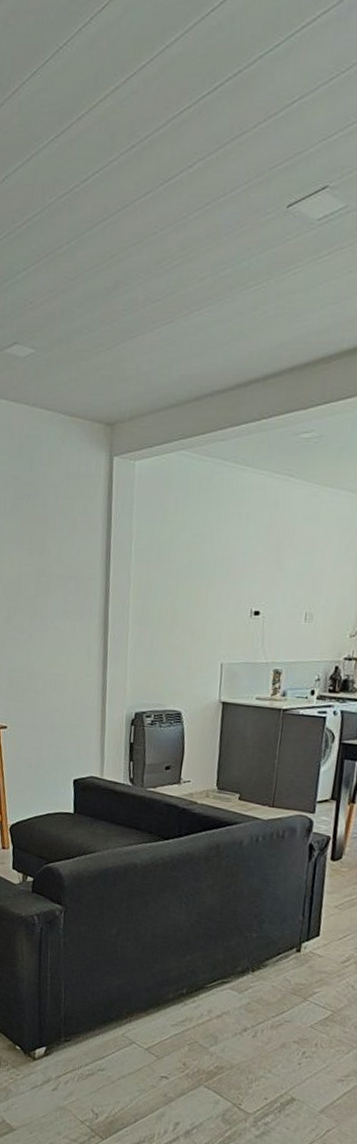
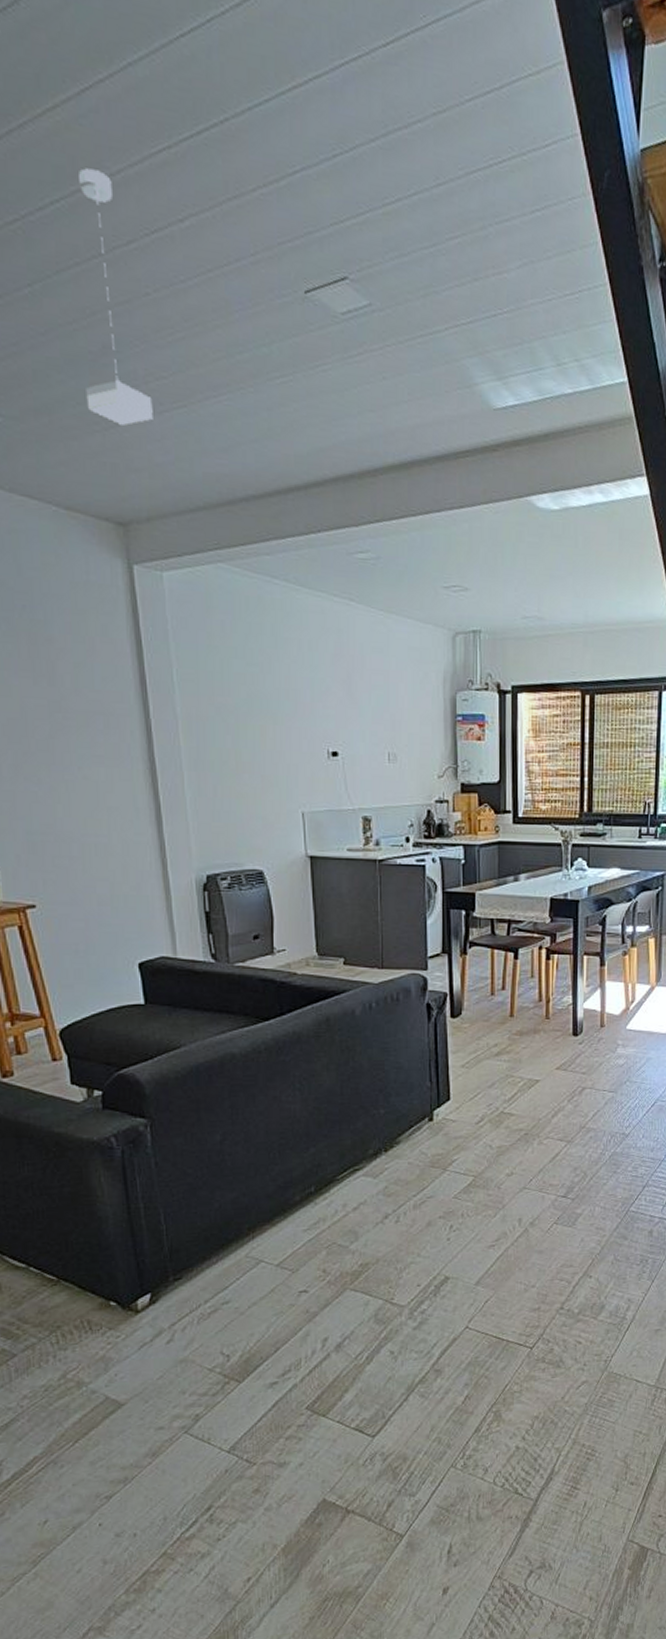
pendant lamp: none [97,140,147,344] -> present [79,168,153,426]

